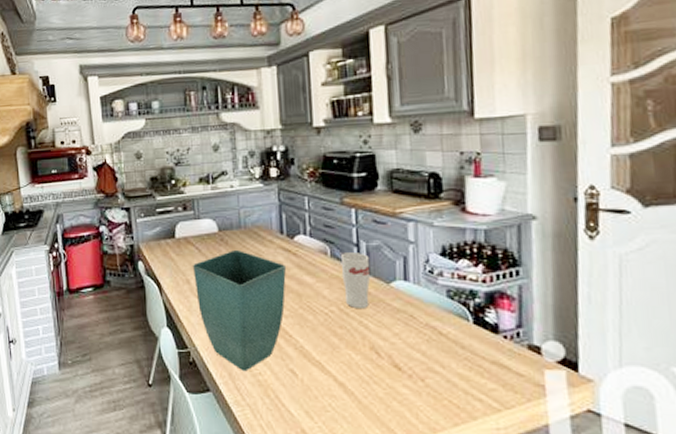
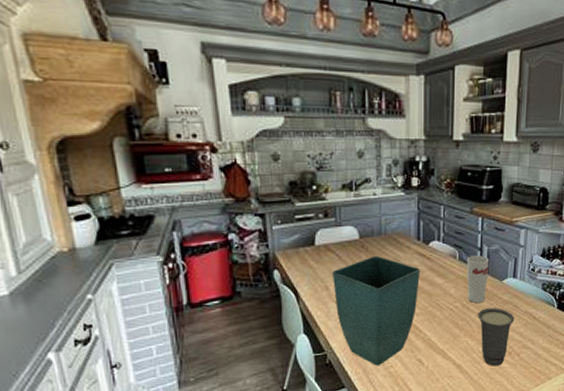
cup: none [361,316,412,391] -> present [478,308,515,367]

